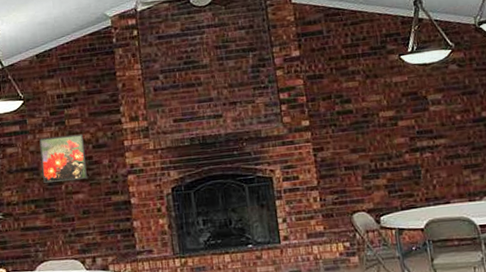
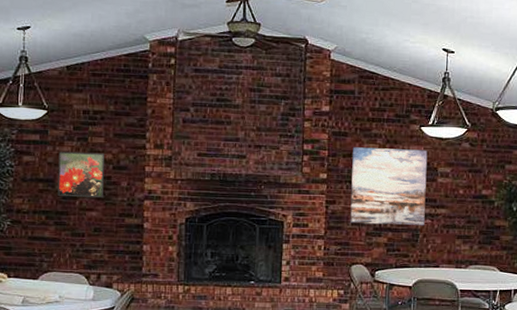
wall art: none [331,79,425,169] -> present [350,147,428,226]

